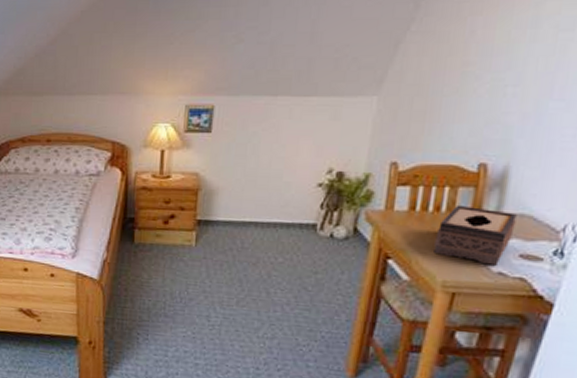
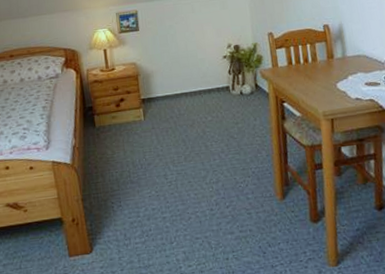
tissue box: present [434,204,517,266] -> none [309,55,357,94]

